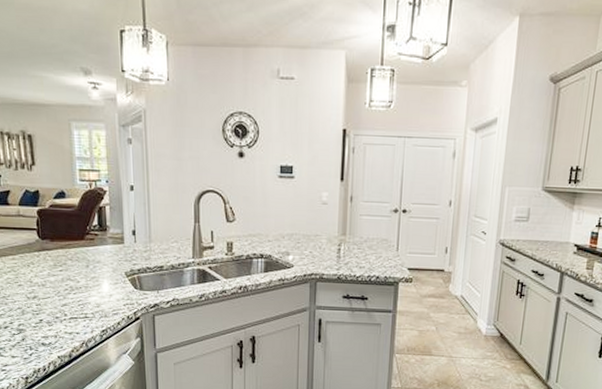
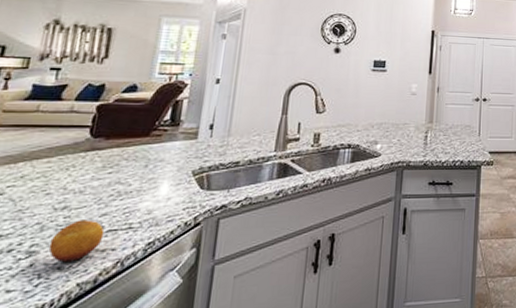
fruit: none [31,308,69,340] -> present [48,220,105,263]

